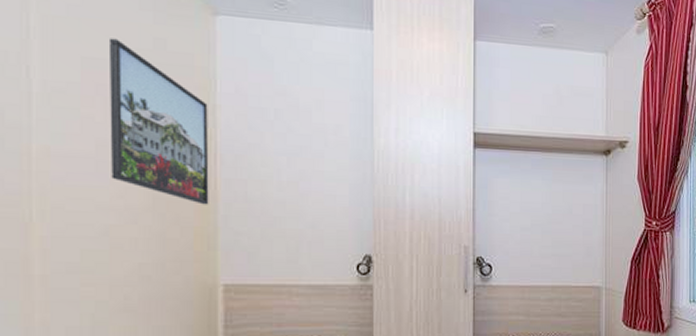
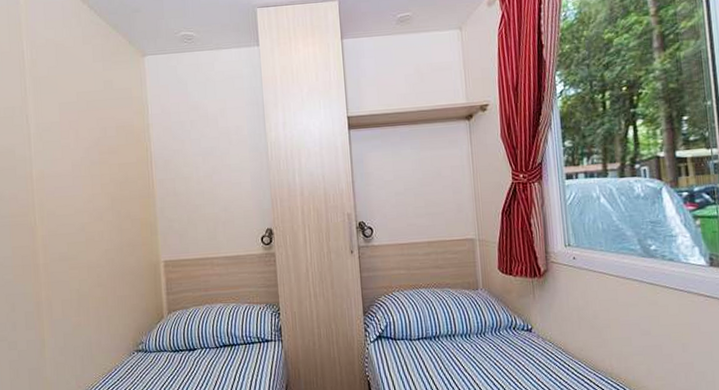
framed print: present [108,38,209,205] -> none [75,86,150,201]

